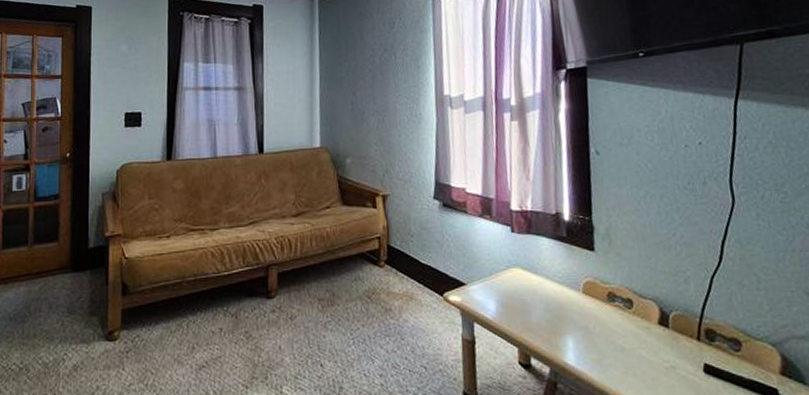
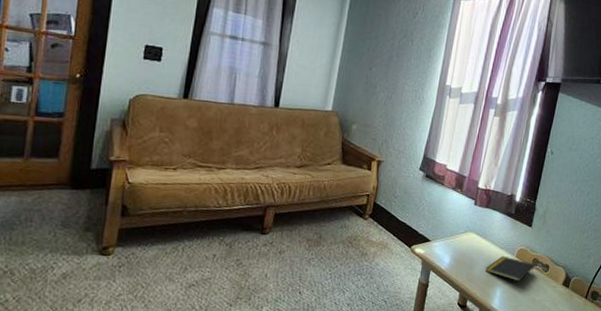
notepad: none [545,293,613,326] -> present [485,255,535,282]

